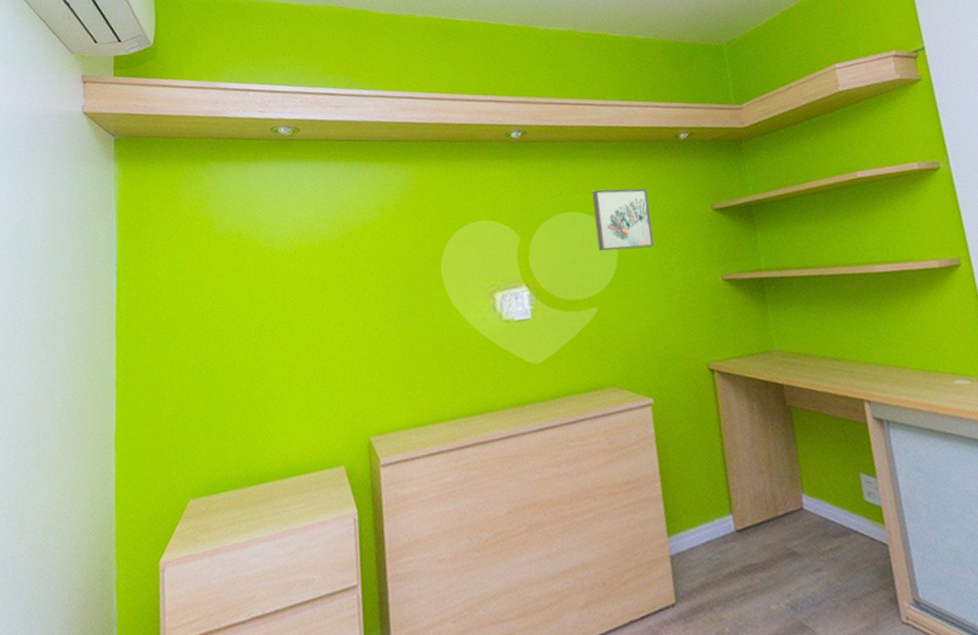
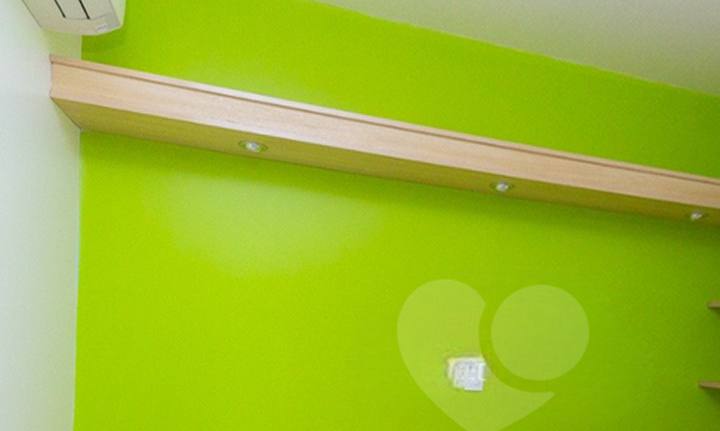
wall art: present [592,188,655,252] -> none [568,264,638,338]

